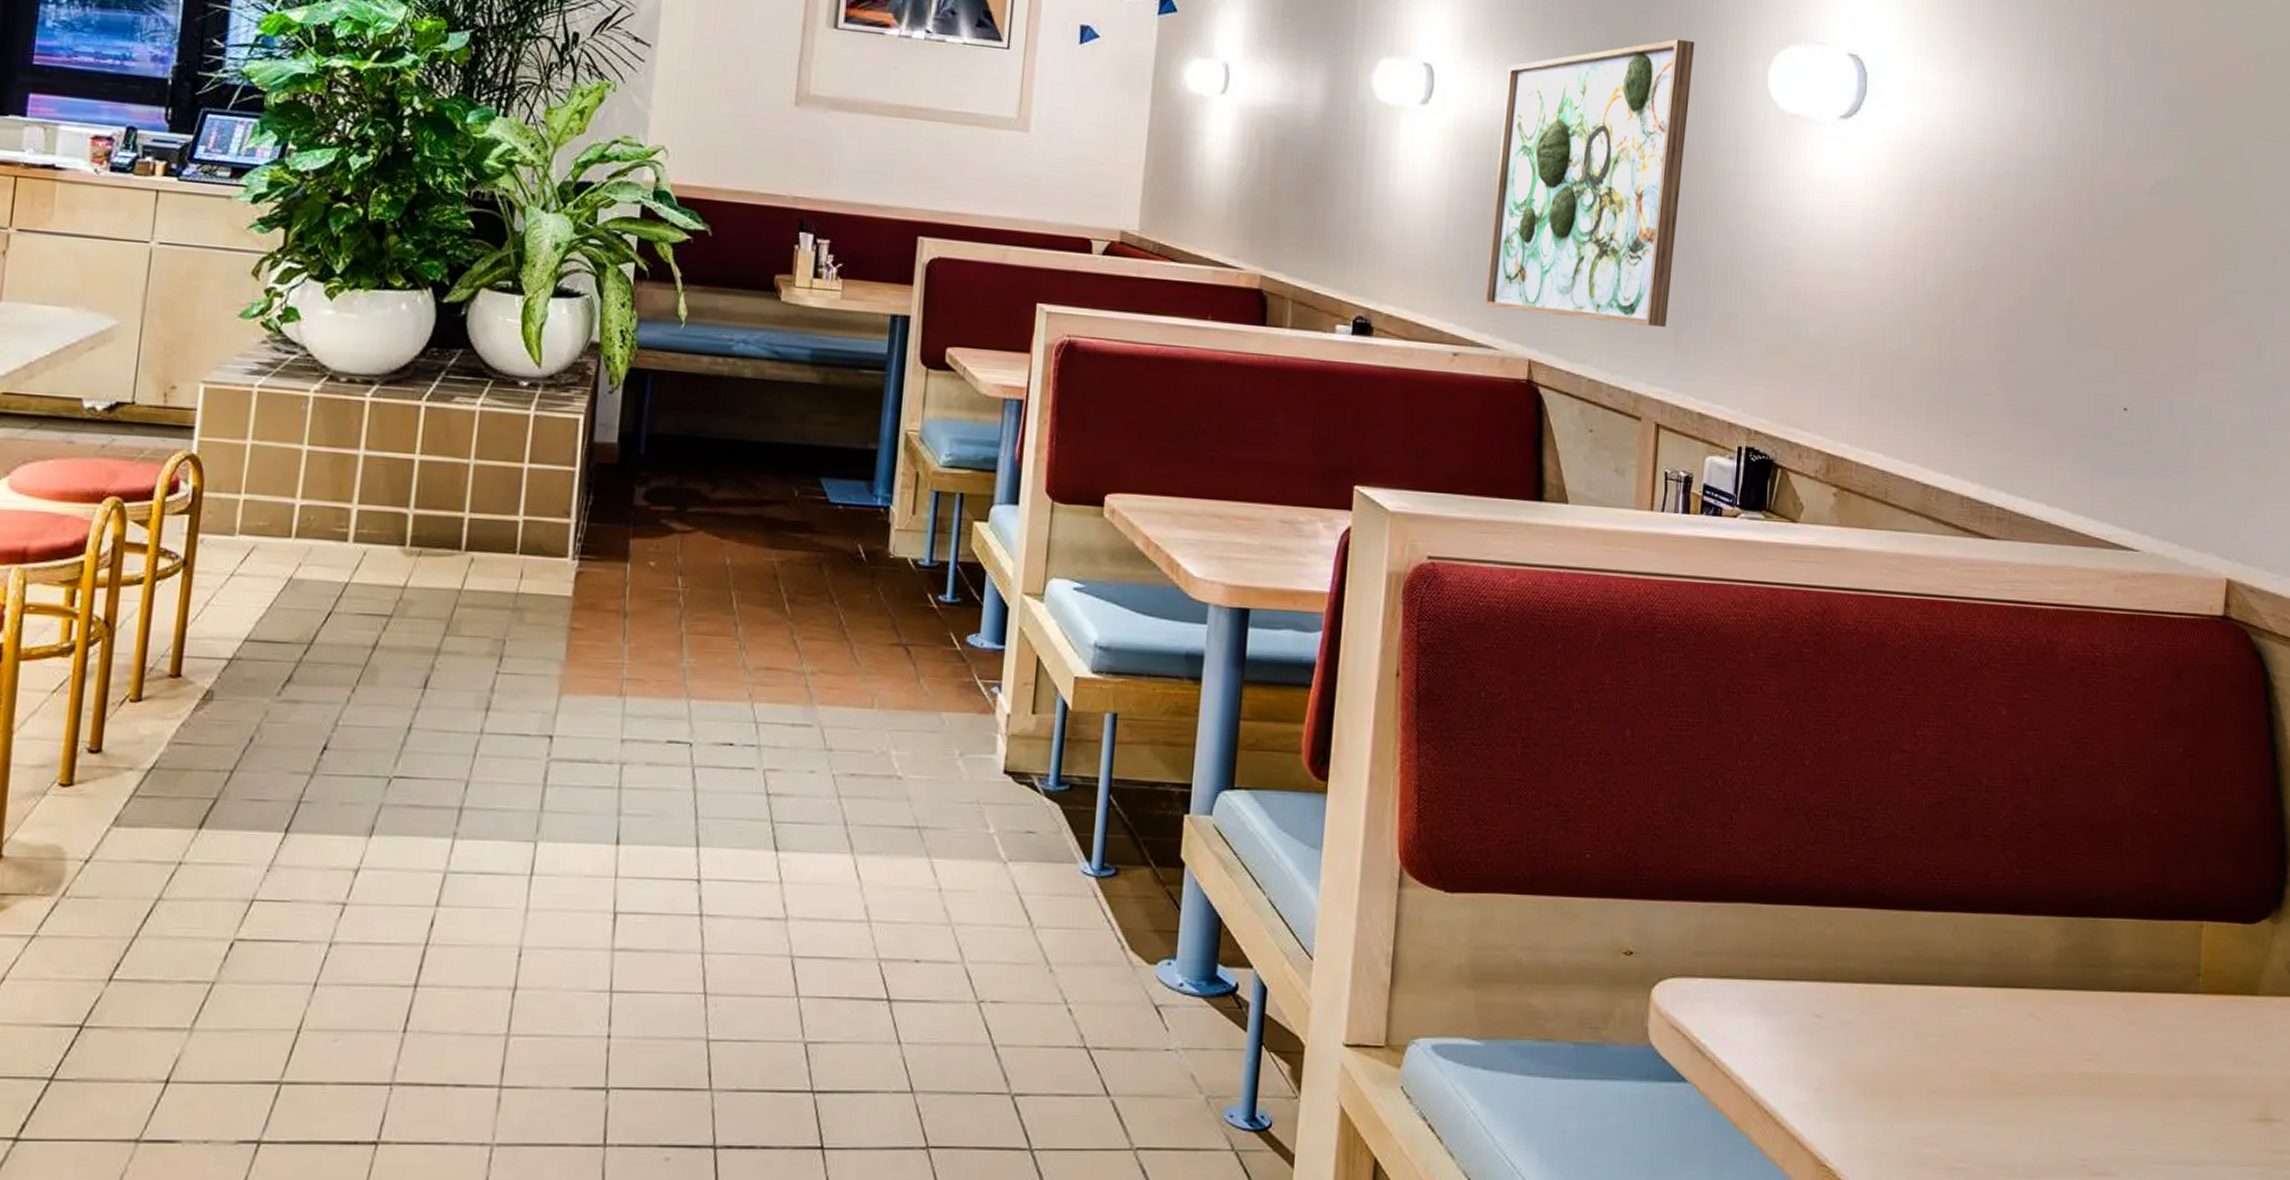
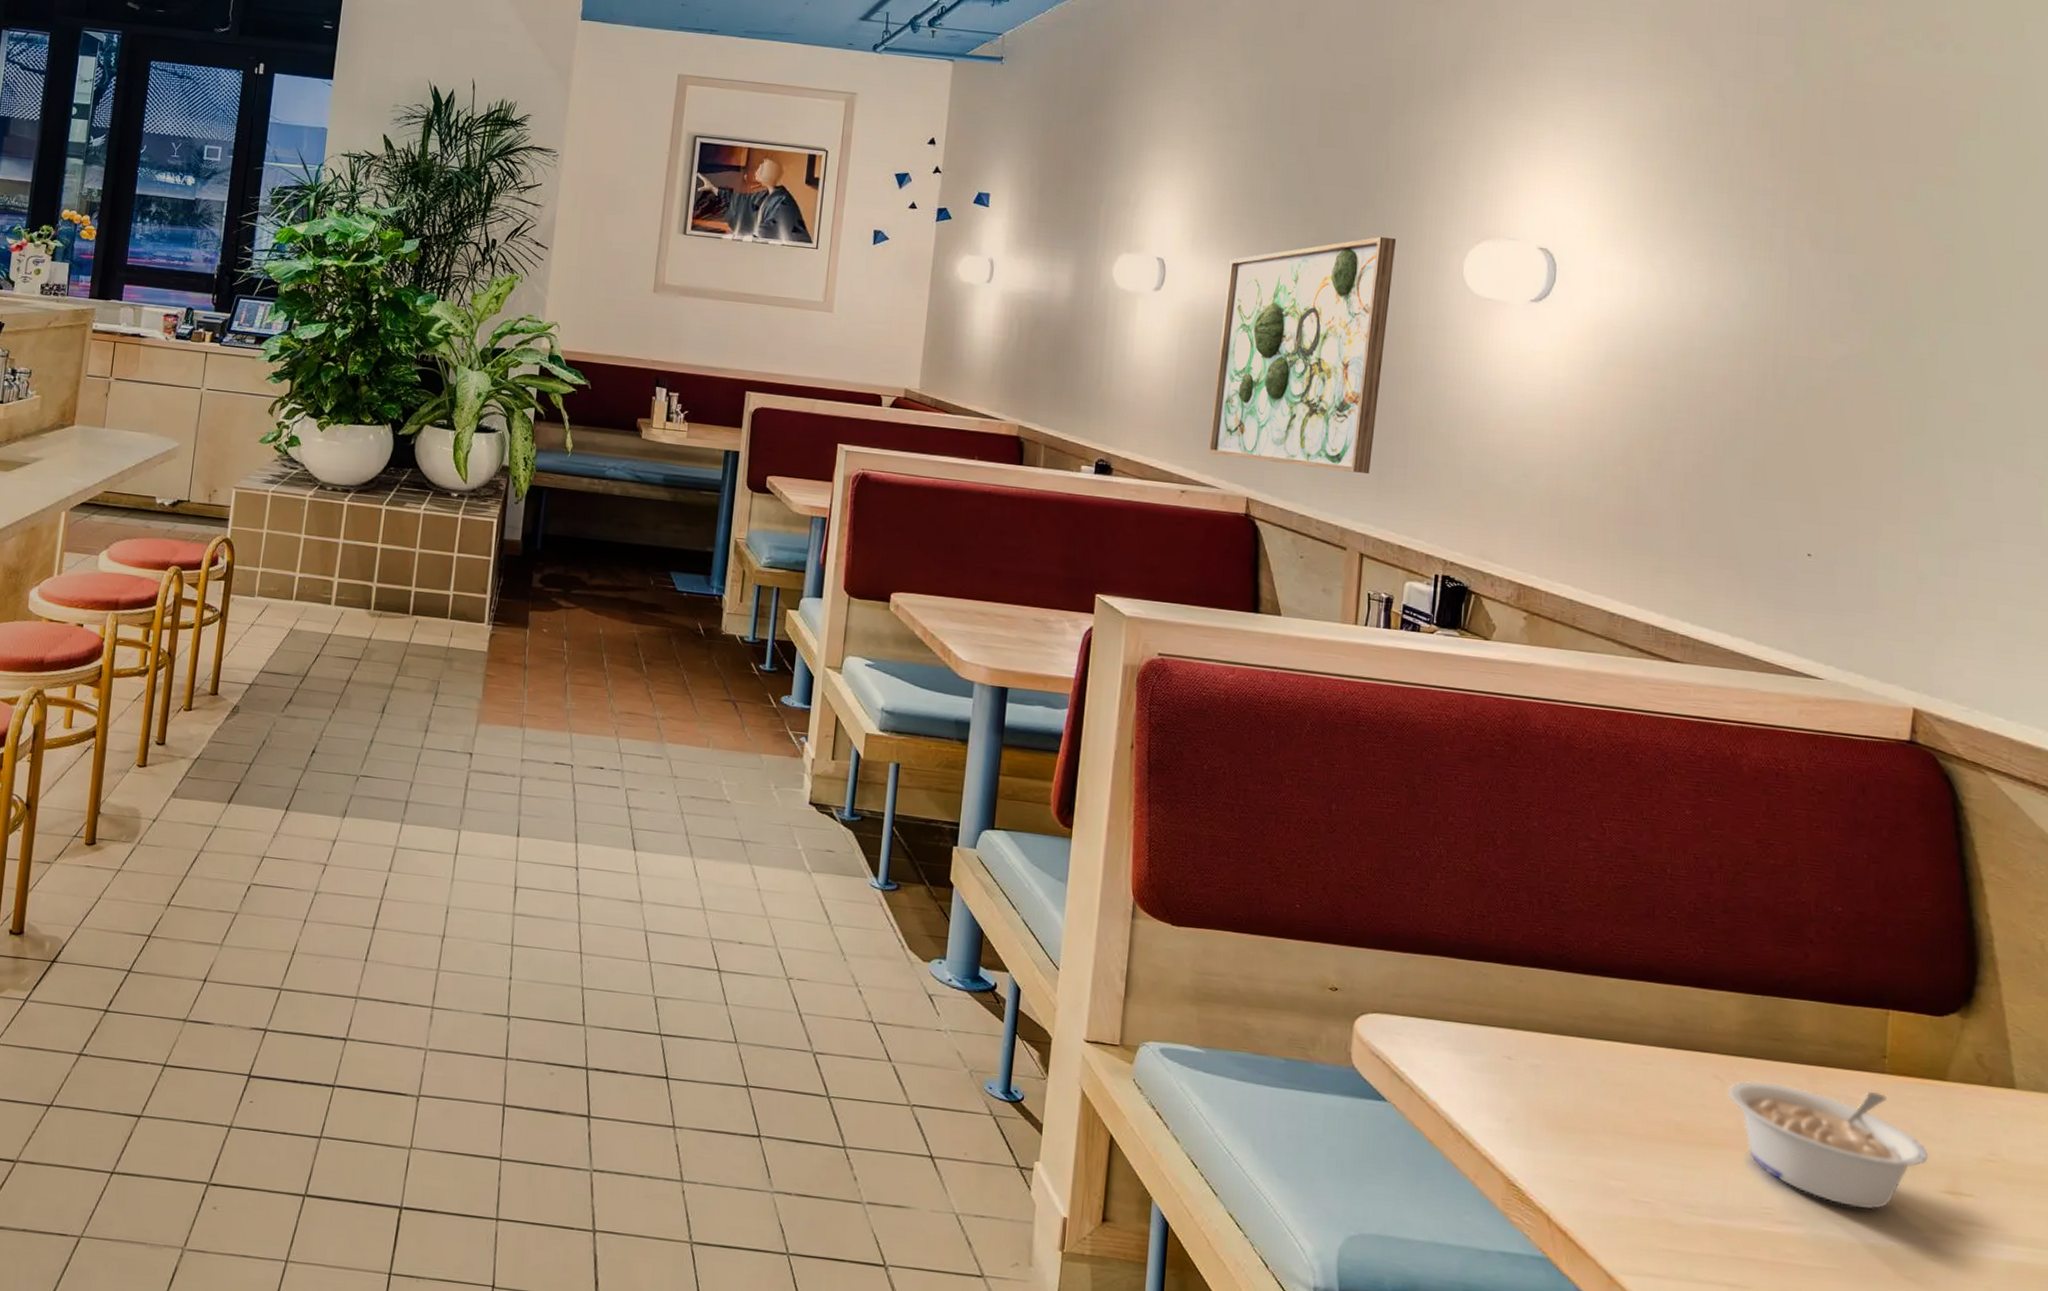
legume: none [2044,1015,2241,1149] -> present [1727,1080,1929,1210]

